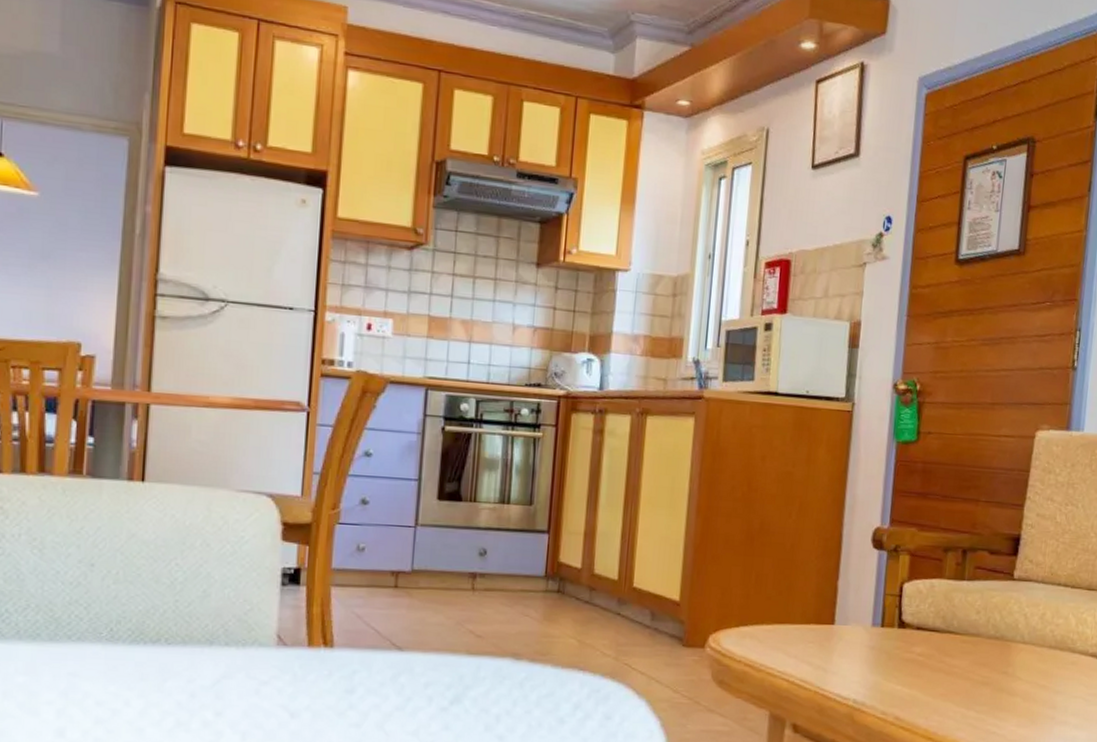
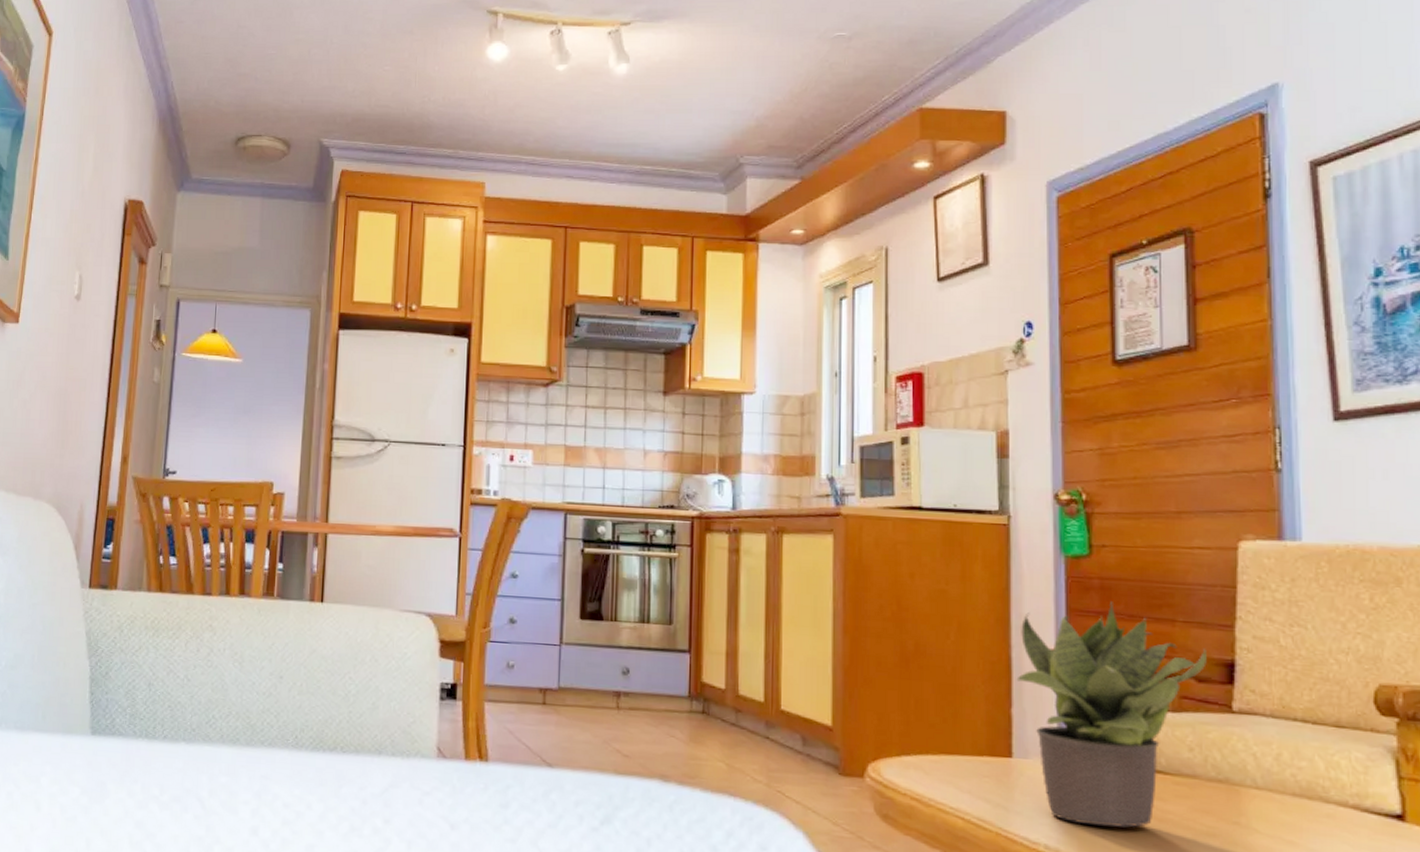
potted plant: none [845,482,1000,682] -> present [1016,600,1207,828]

